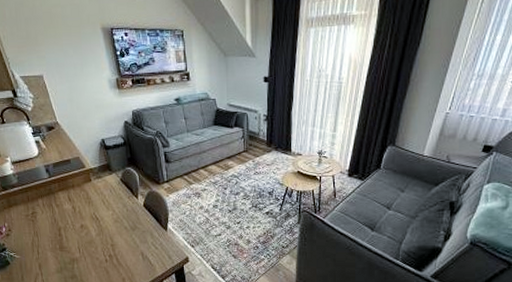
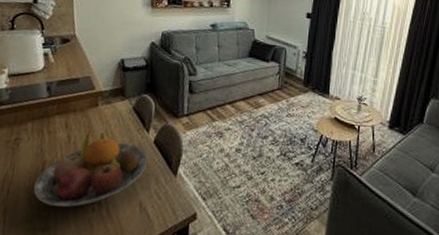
fruit bowl: none [56,202,142,260] -> present [33,132,148,207]

